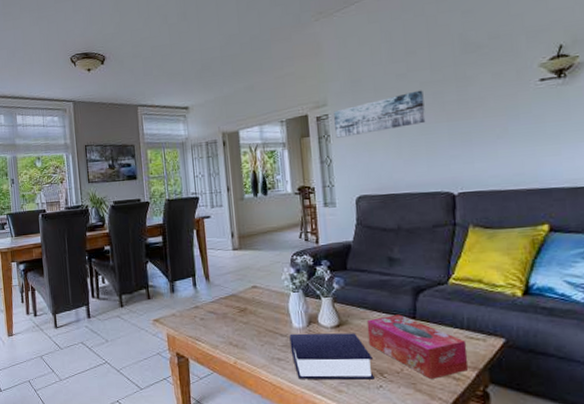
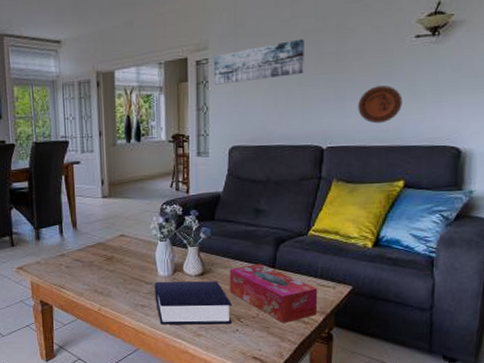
decorative plate: none [487,129,536,168] -> present [358,85,403,124]

